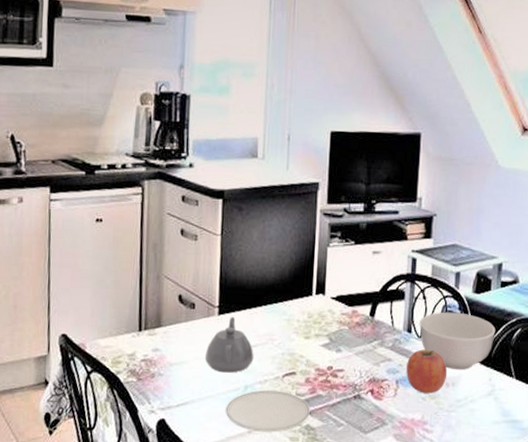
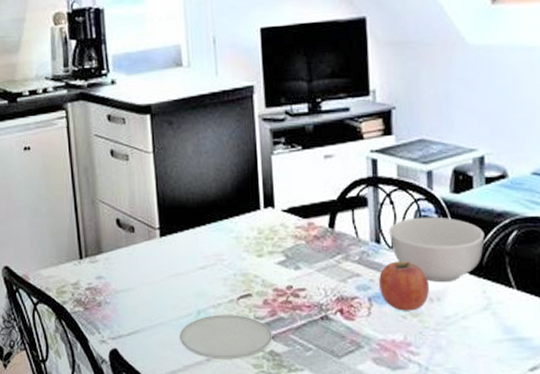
teapot: present [204,316,254,373] -> none [151,237,204,298]

